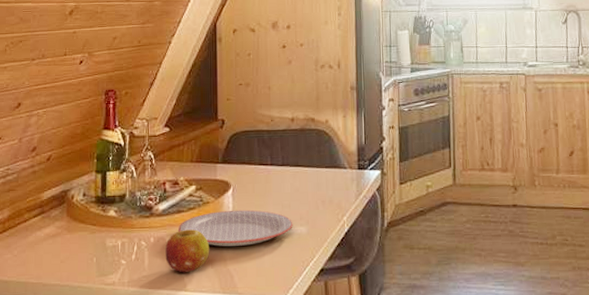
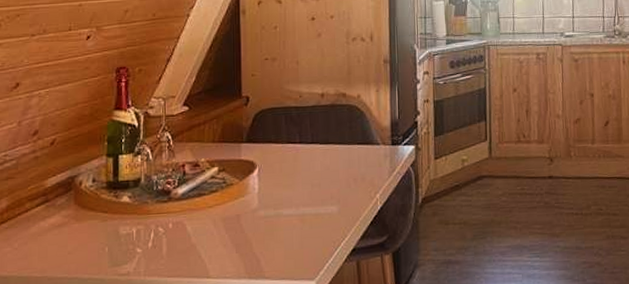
fruit: present [165,229,210,273] -> none [185,213,234,259]
plate: present [177,209,293,246] -> none [199,190,324,230]

